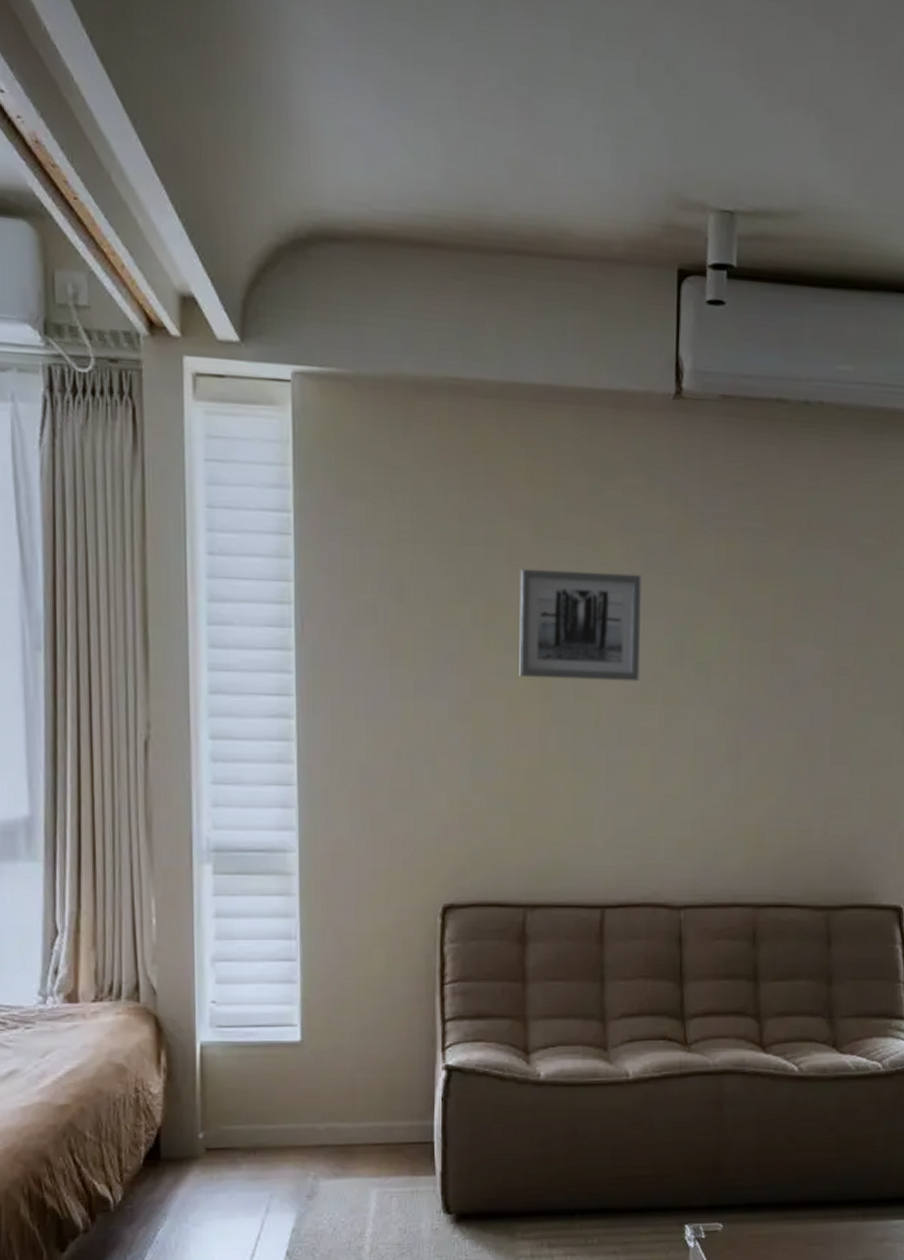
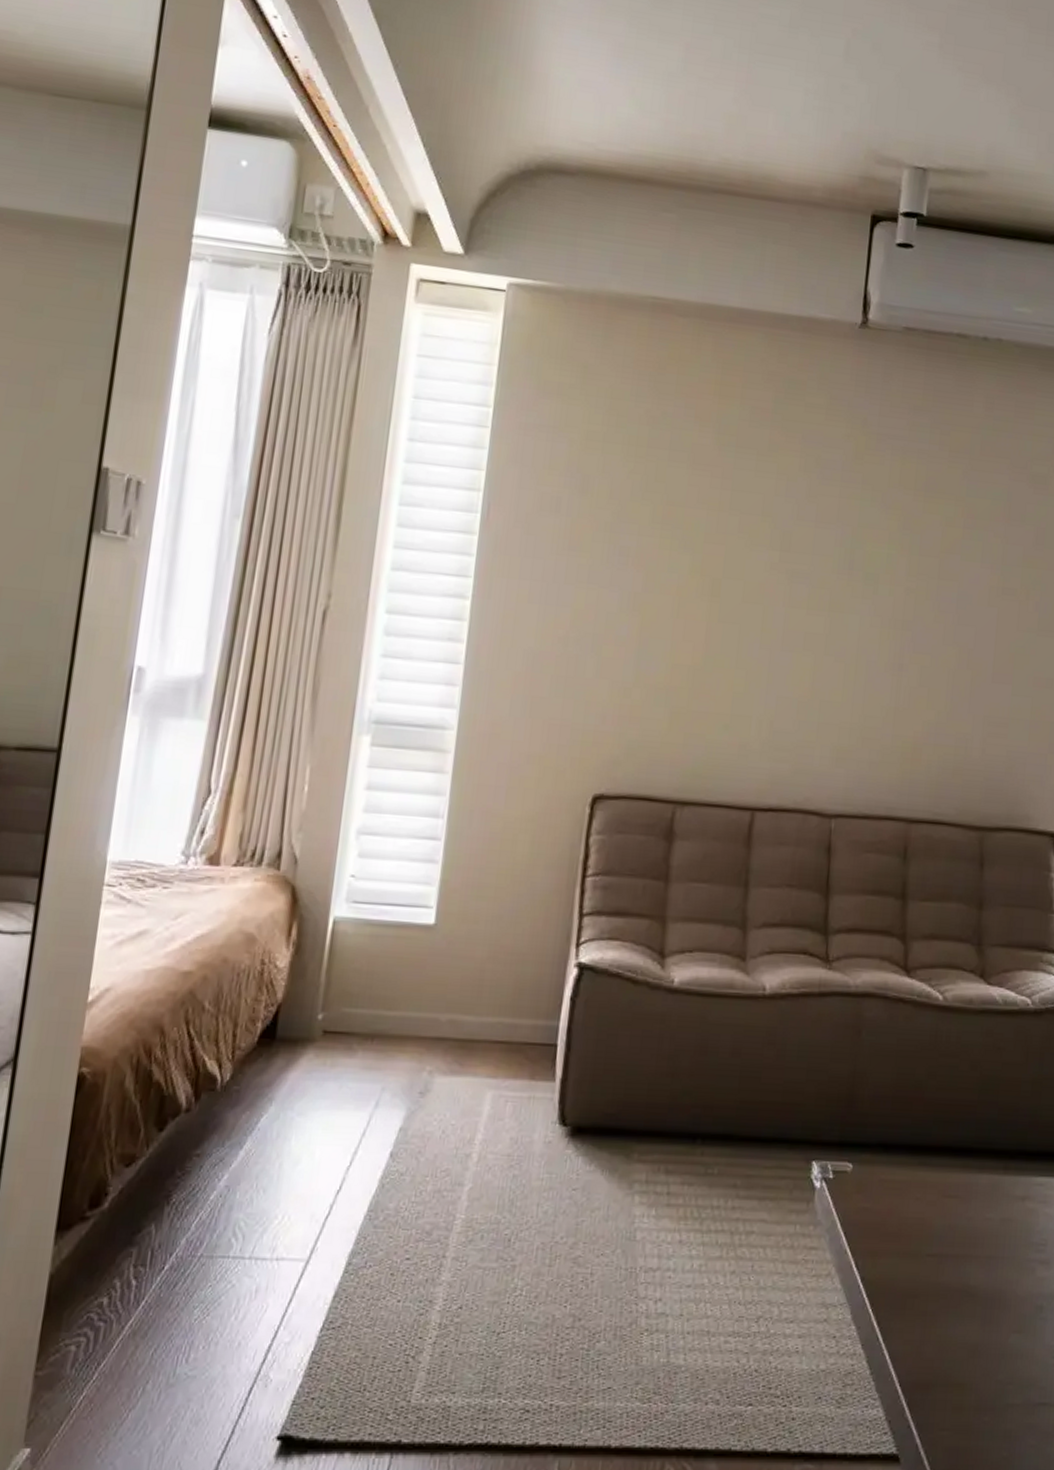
wall art: present [519,568,642,682] -> none [691,473,817,588]

